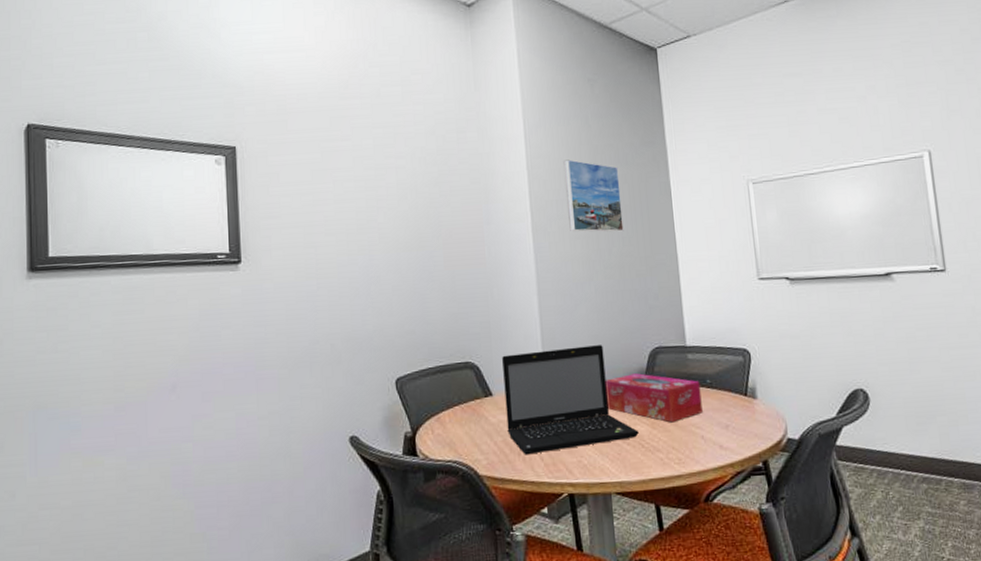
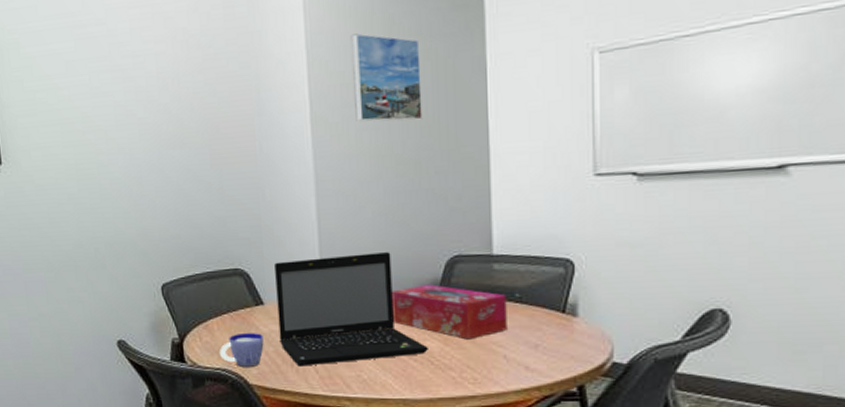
cup: none [451,423,493,458] -> present [220,333,264,367]

